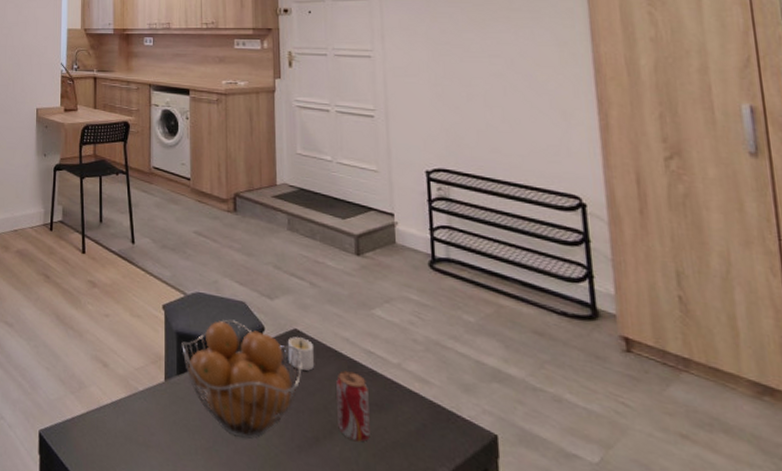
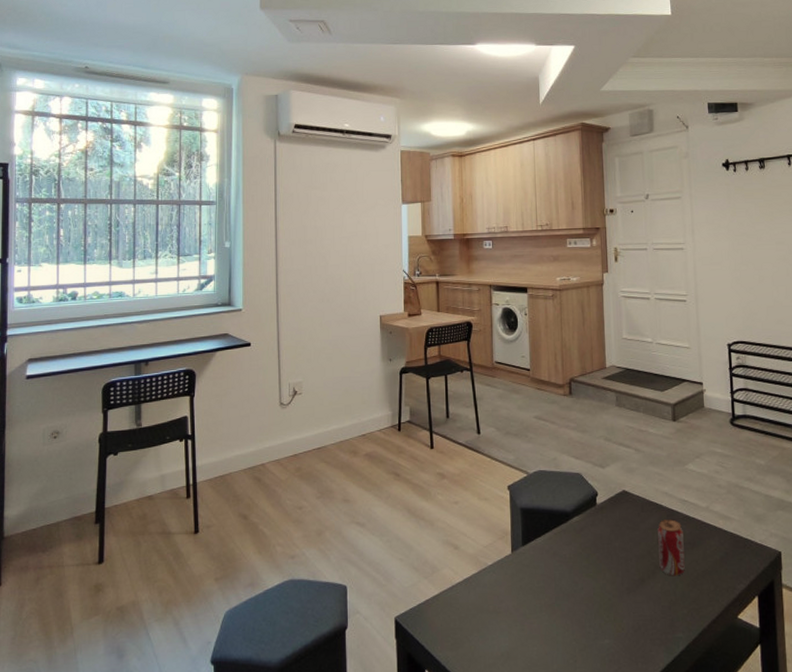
fruit basket: present [182,319,302,439] -> none [526,490,630,591]
candle: present [287,337,315,371] -> none [617,497,640,524]

